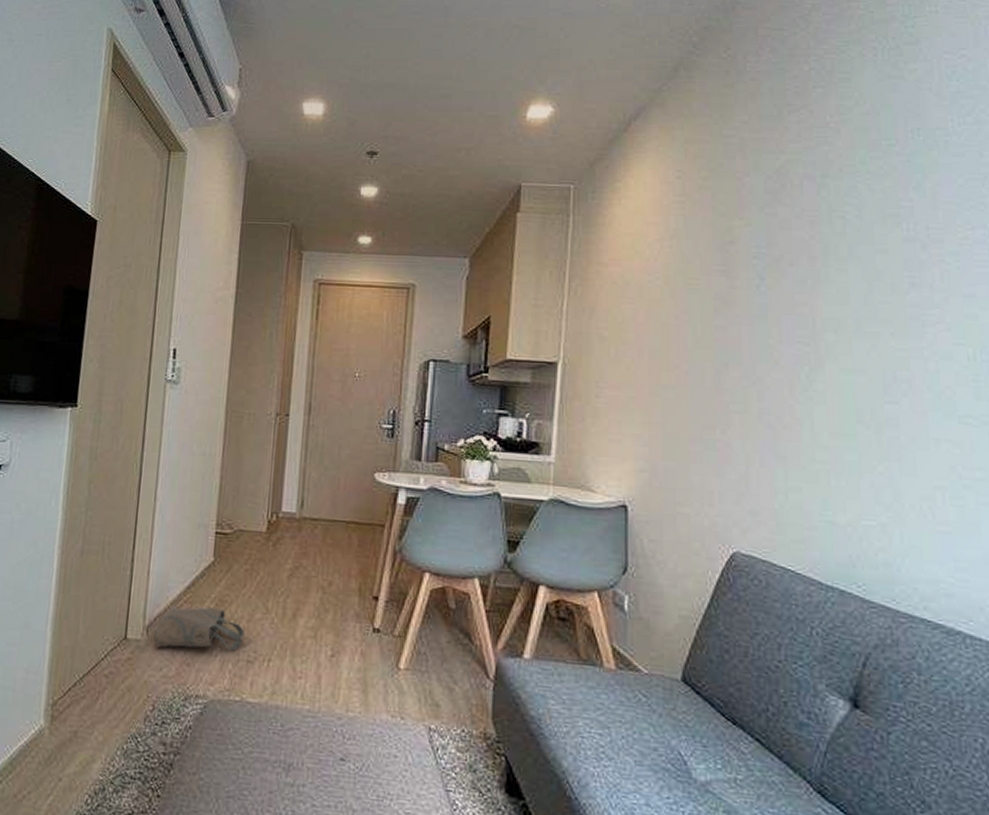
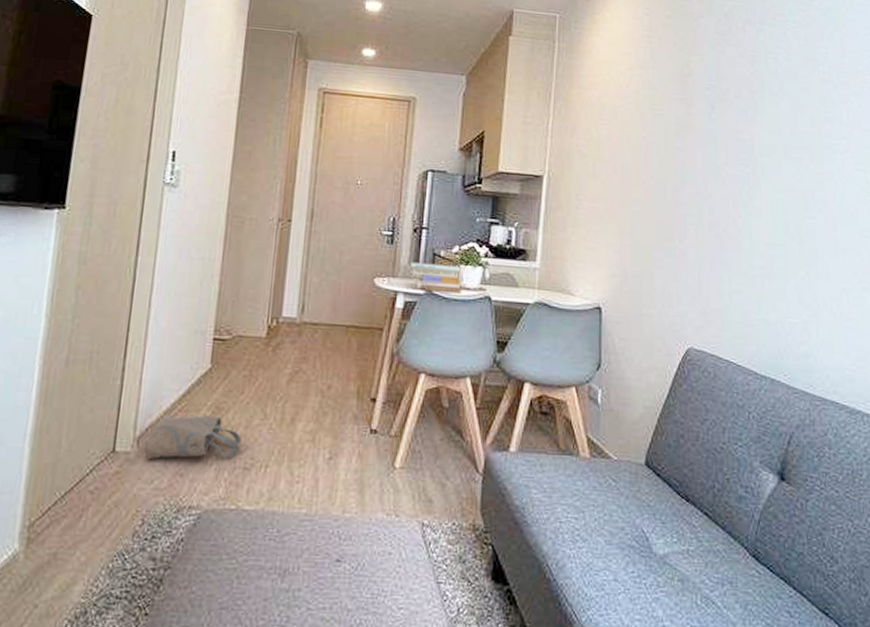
books: none [411,456,468,490] -> present [409,262,461,294]

